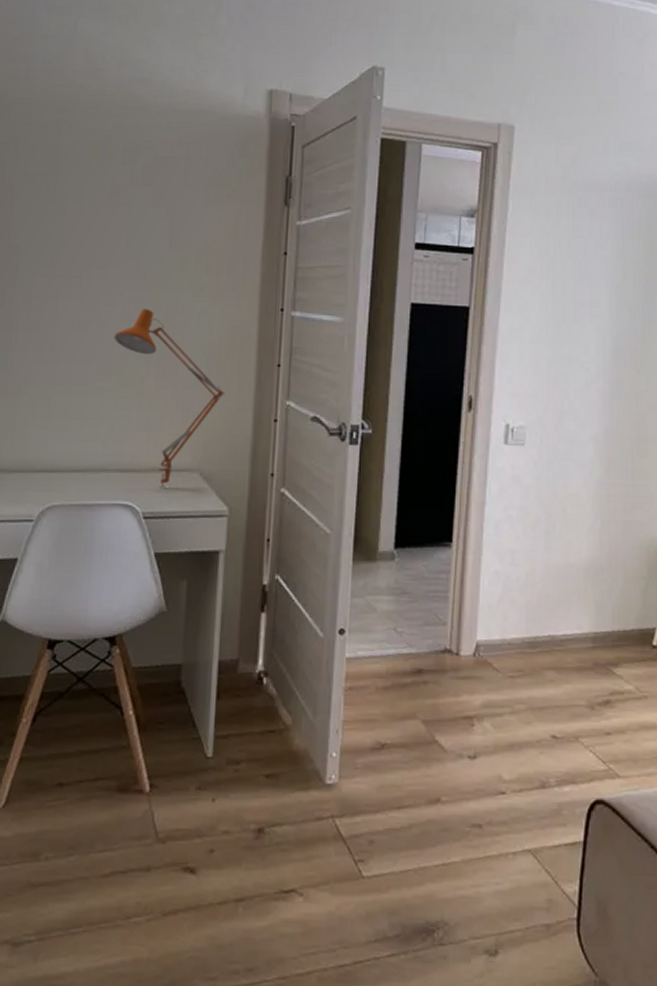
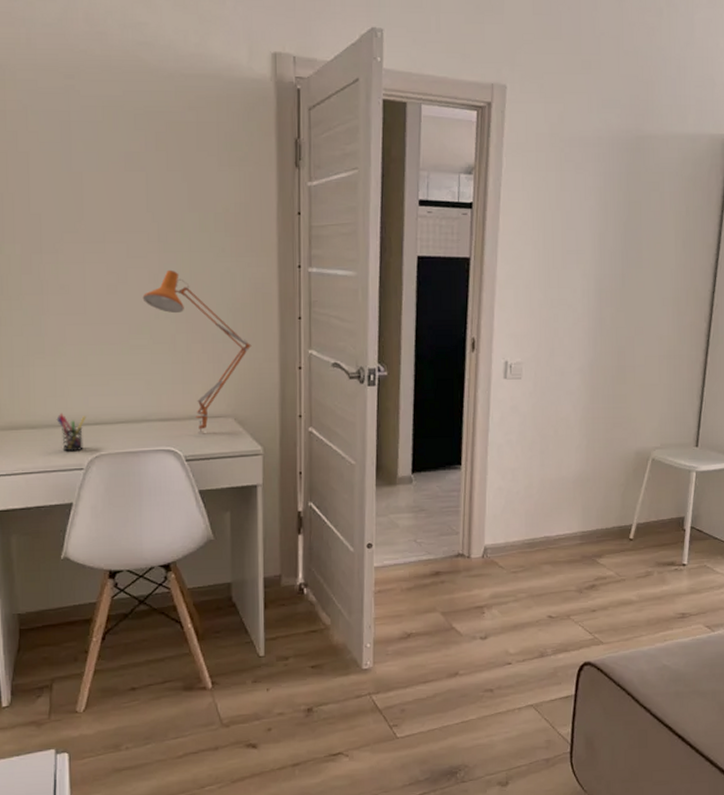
pen holder: none [11,457,43,501] -> present [56,413,87,452]

